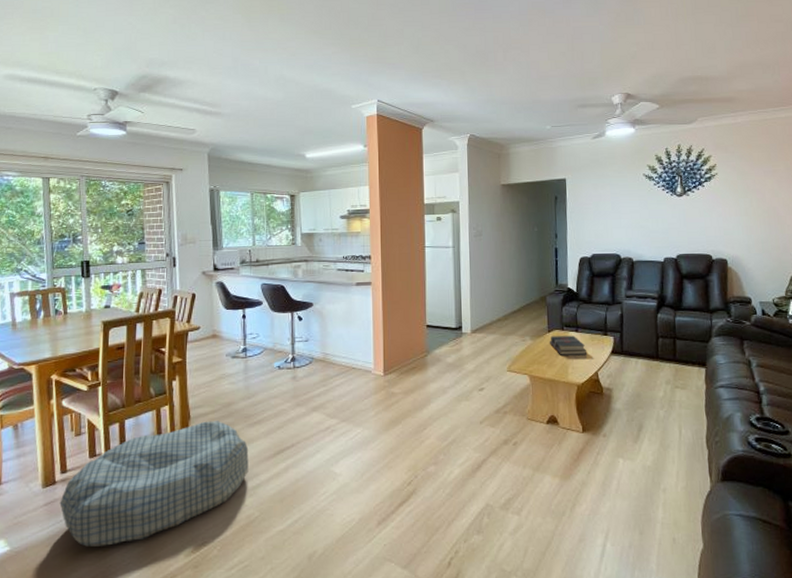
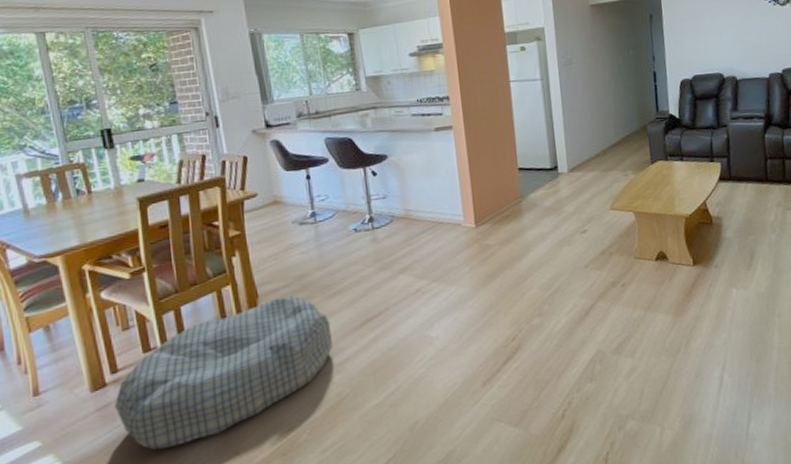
hardback book: present [549,335,586,355] -> none [653,165,693,187]

